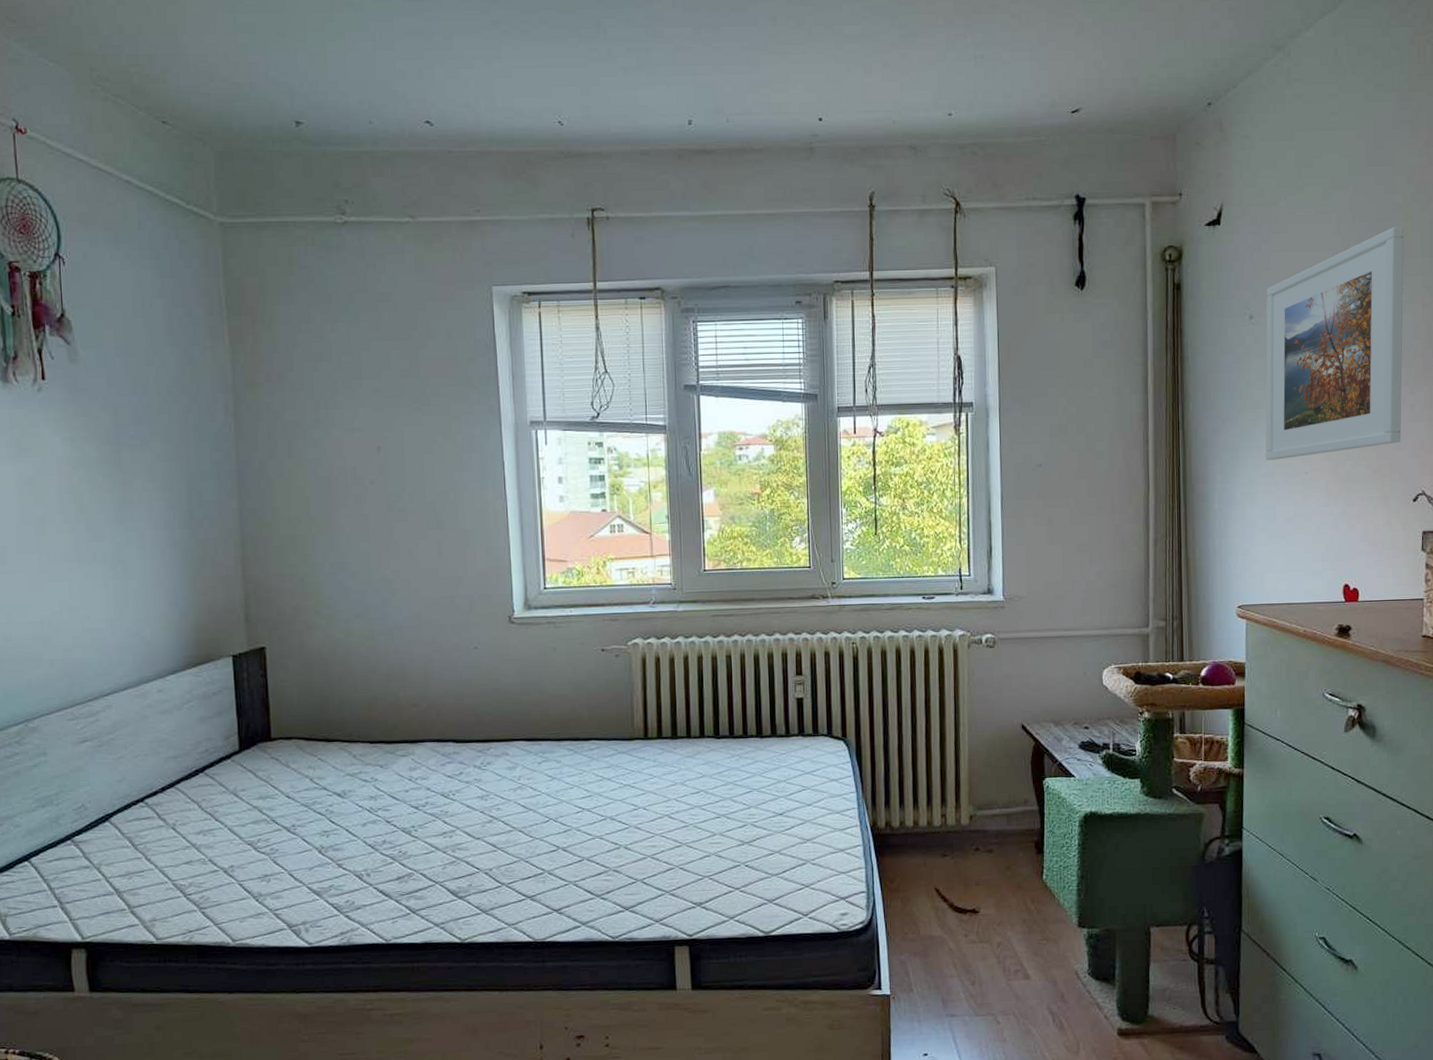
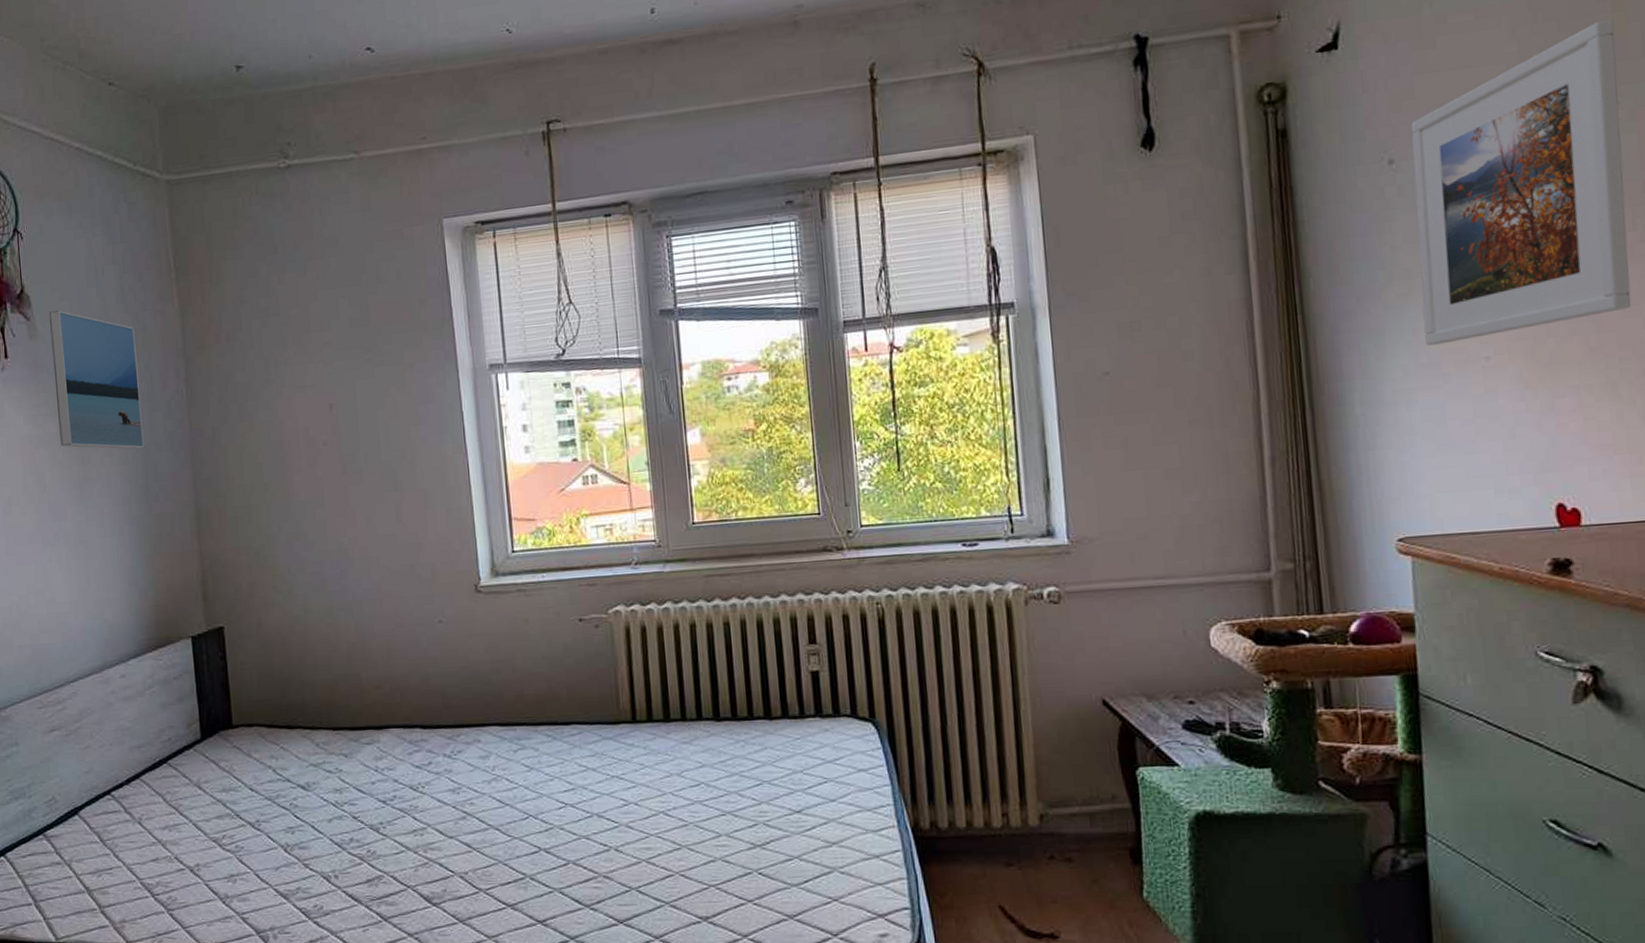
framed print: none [92,337,190,477] -> present [49,310,145,449]

